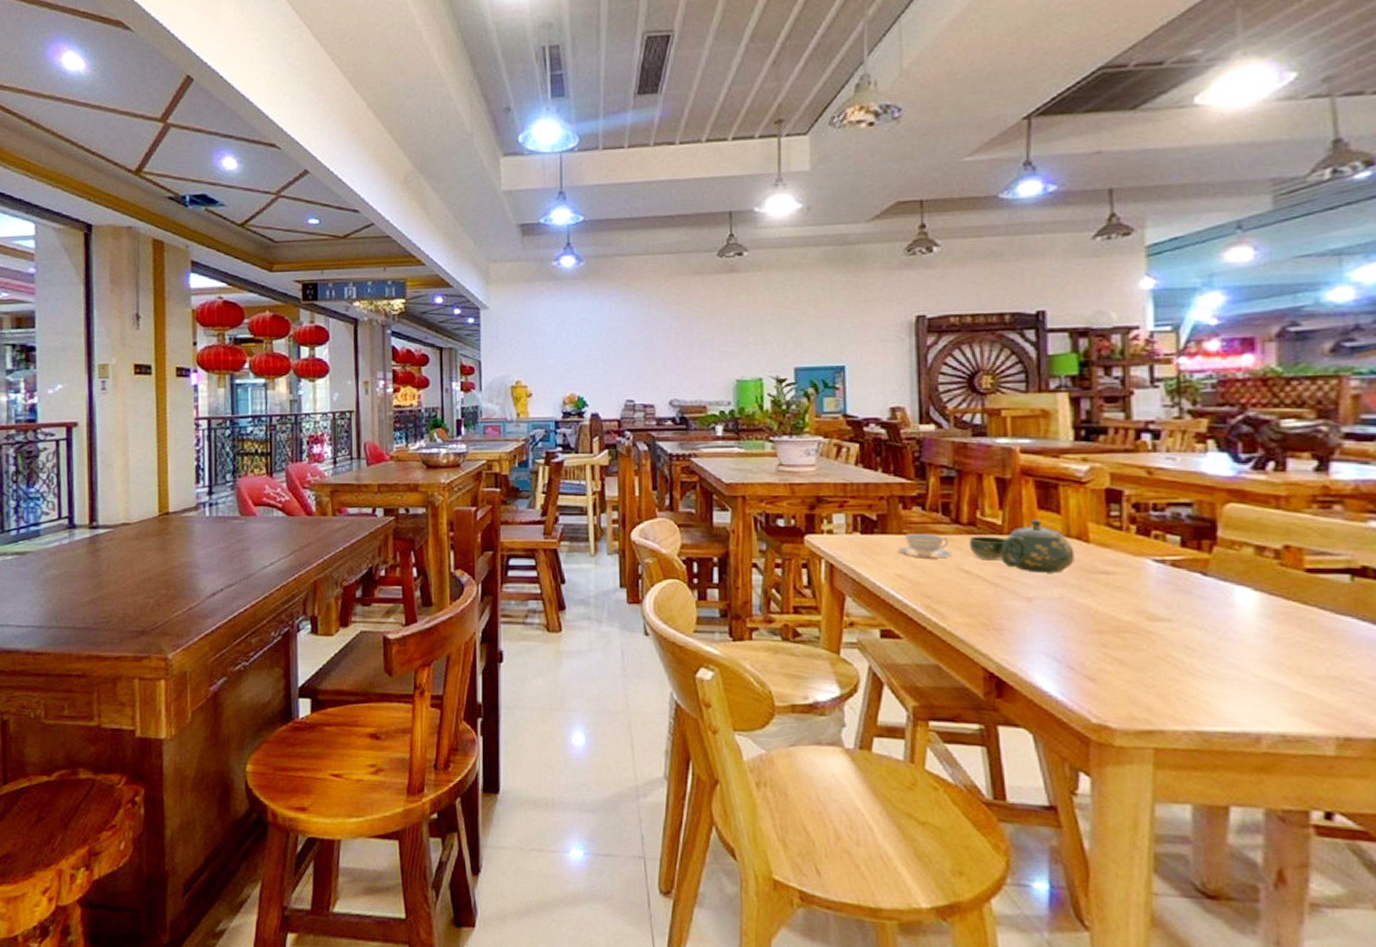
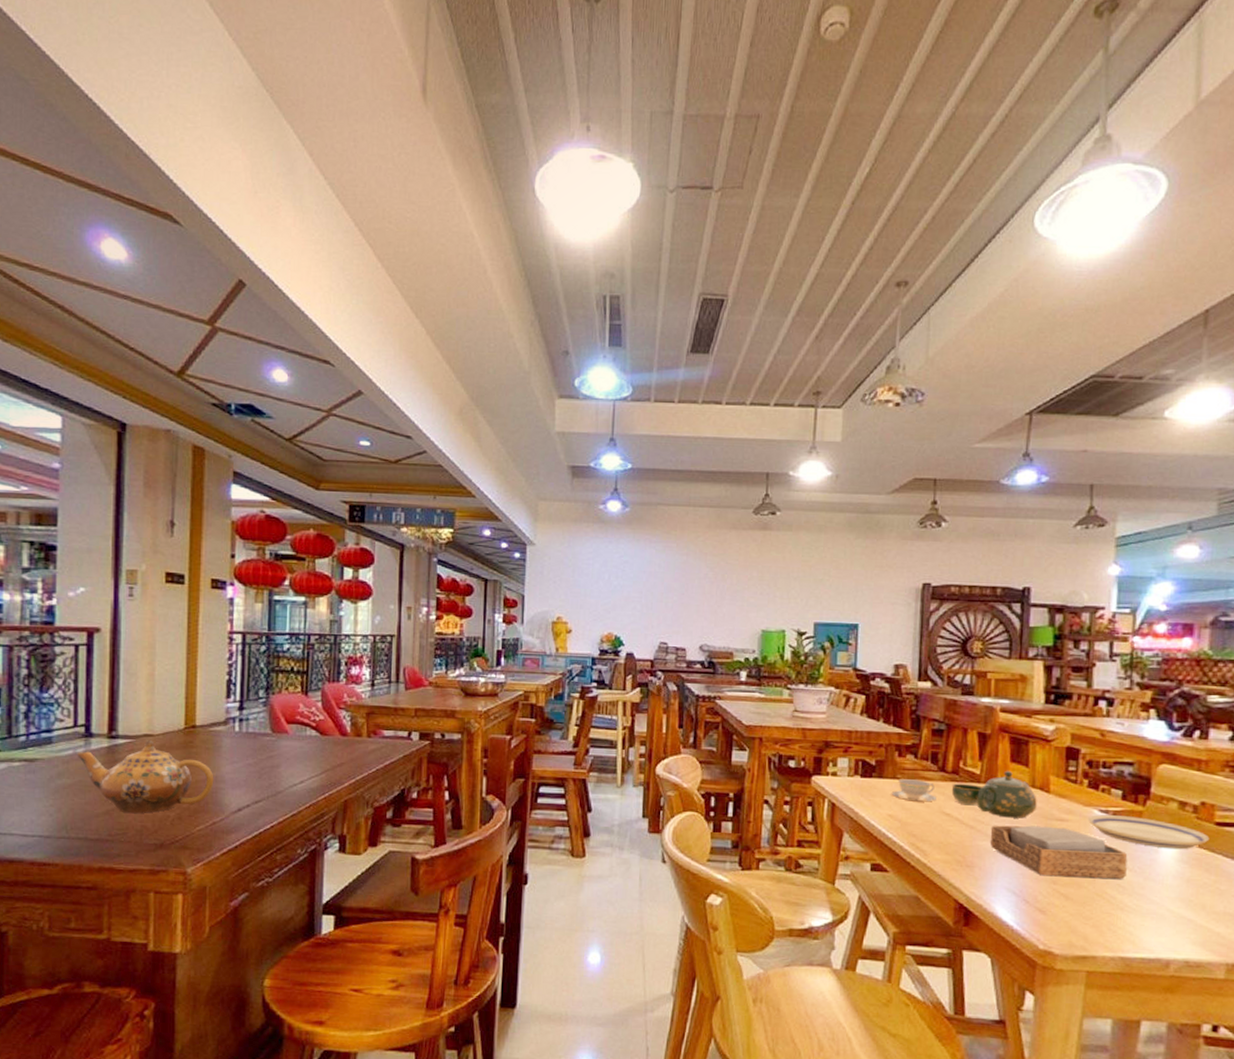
teapot: none [62,529,189,602] -> present [76,740,214,814]
napkin holder: none [1020,580,1195,640] -> present [989,825,1128,879]
plate: none [1139,565,1299,603] -> present [1087,814,1210,850]

